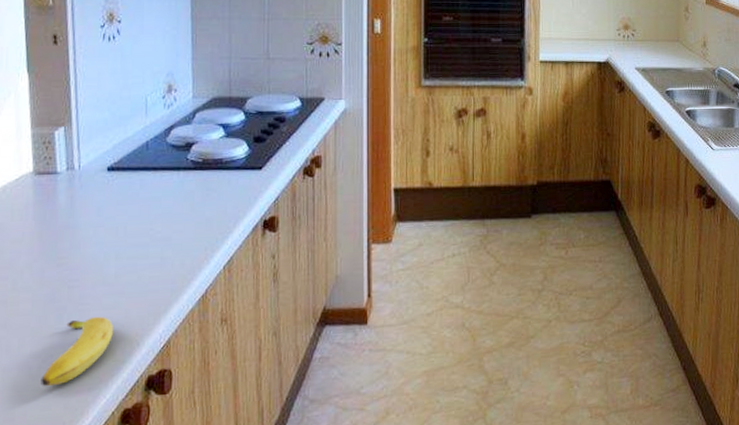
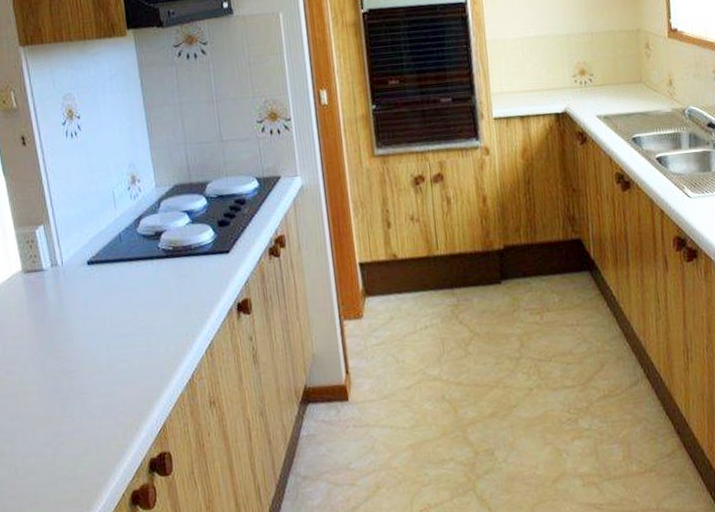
fruit: present [40,316,114,387] -> none [56,404,114,472]

